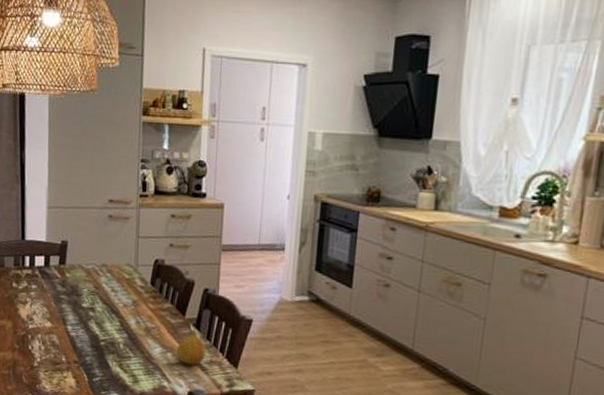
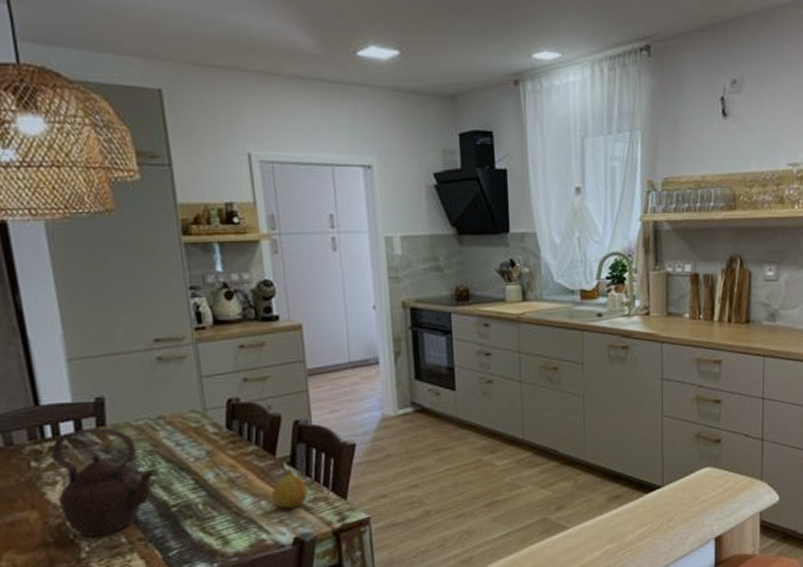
teapot: none [26,264,93,352] -> present [52,427,155,537]

